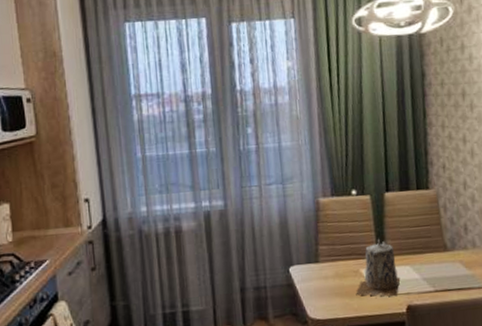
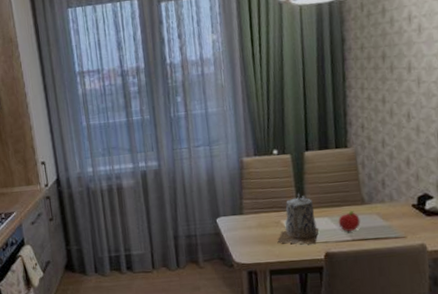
fruit: none [420,258,443,281] -> present [338,211,361,231]

